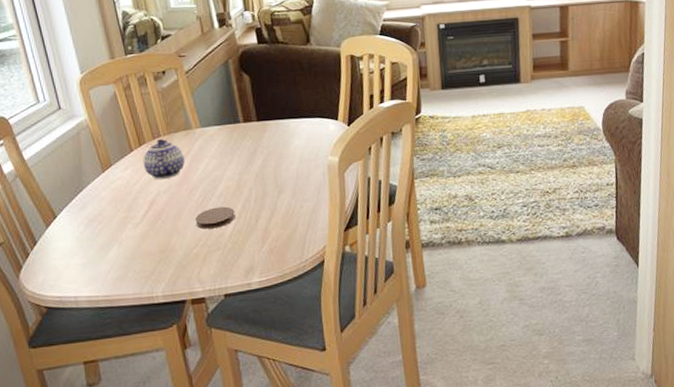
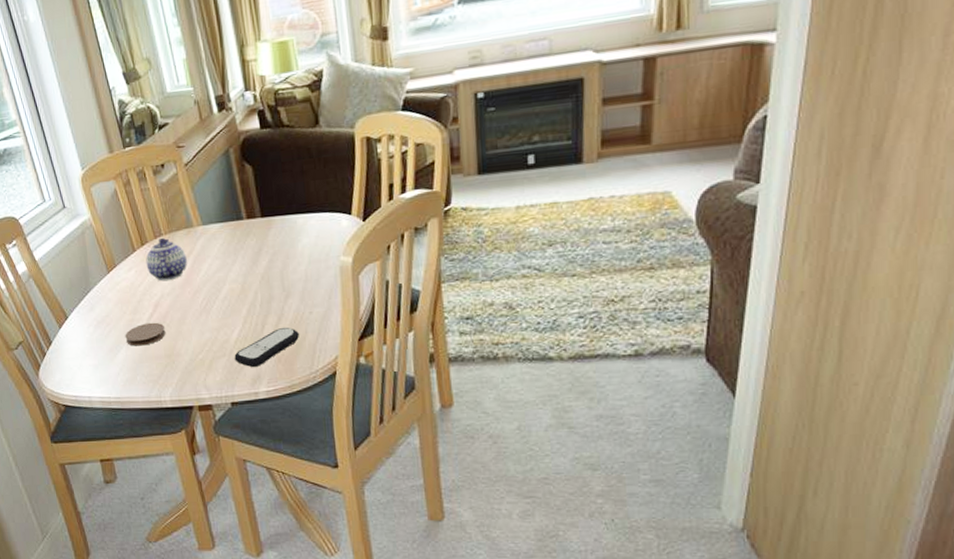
coaster: none [118,219,161,244] -> present [125,322,166,346]
coaster: present [195,206,235,229] -> none [200,310,241,334]
remote control: none [228,220,291,259] -> present [234,327,299,367]

